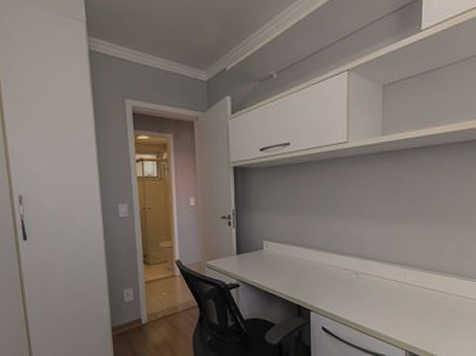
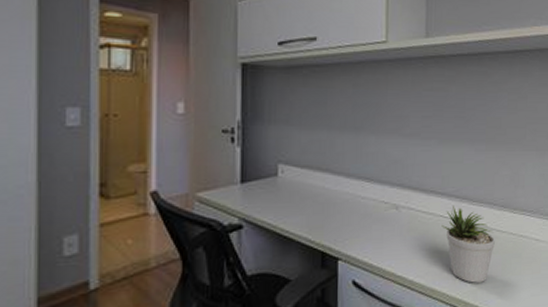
potted plant: none [395,273,444,333] -> present [441,206,496,283]

